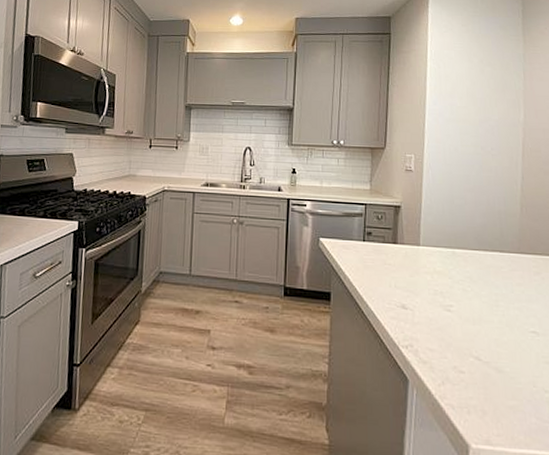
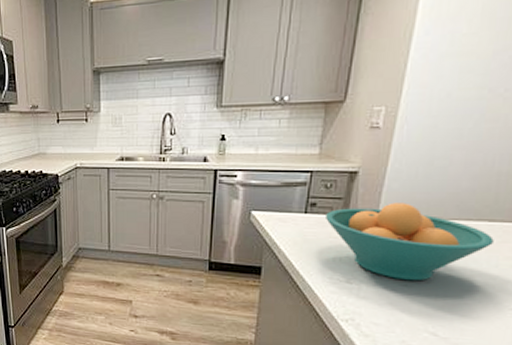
fruit bowl: none [380,234,506,306] -> present [326,202,494,281]

